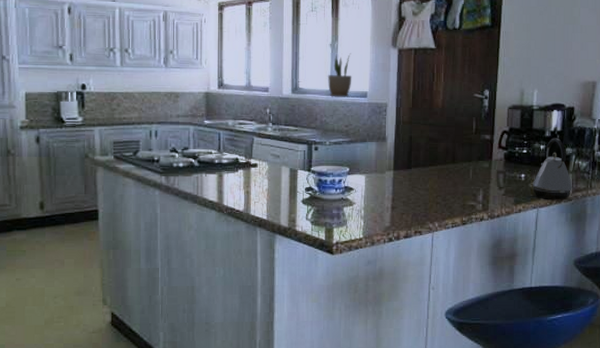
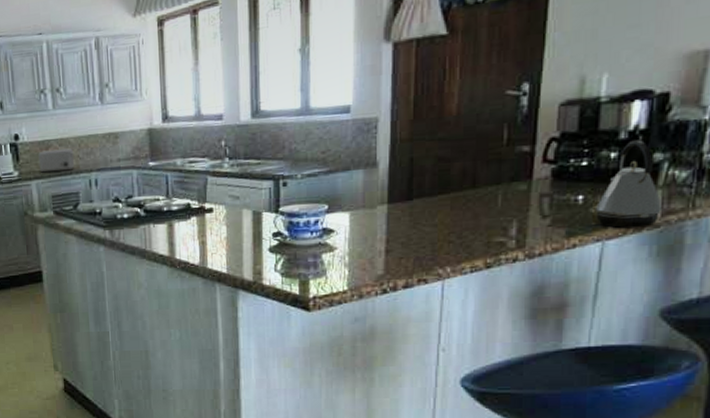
toaster: none [102,101,137,122] -> present [37,148,75,174]
potted plant: present [328,53,352,98] -> none [297,57,330,118]

